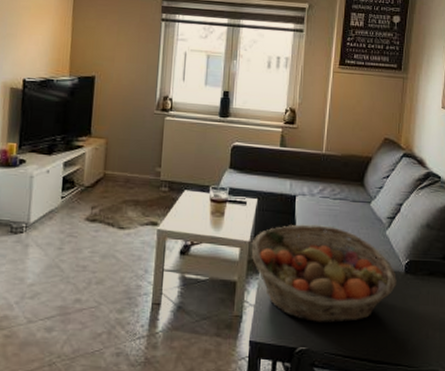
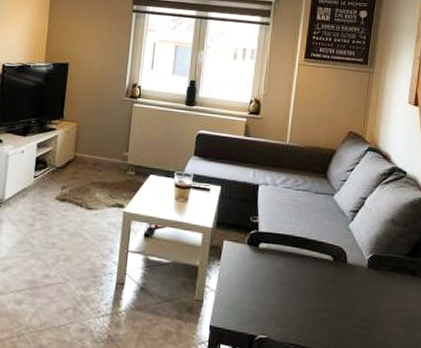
fruit basket: present [251,224,397,324] -> none [213,213,359,313]

